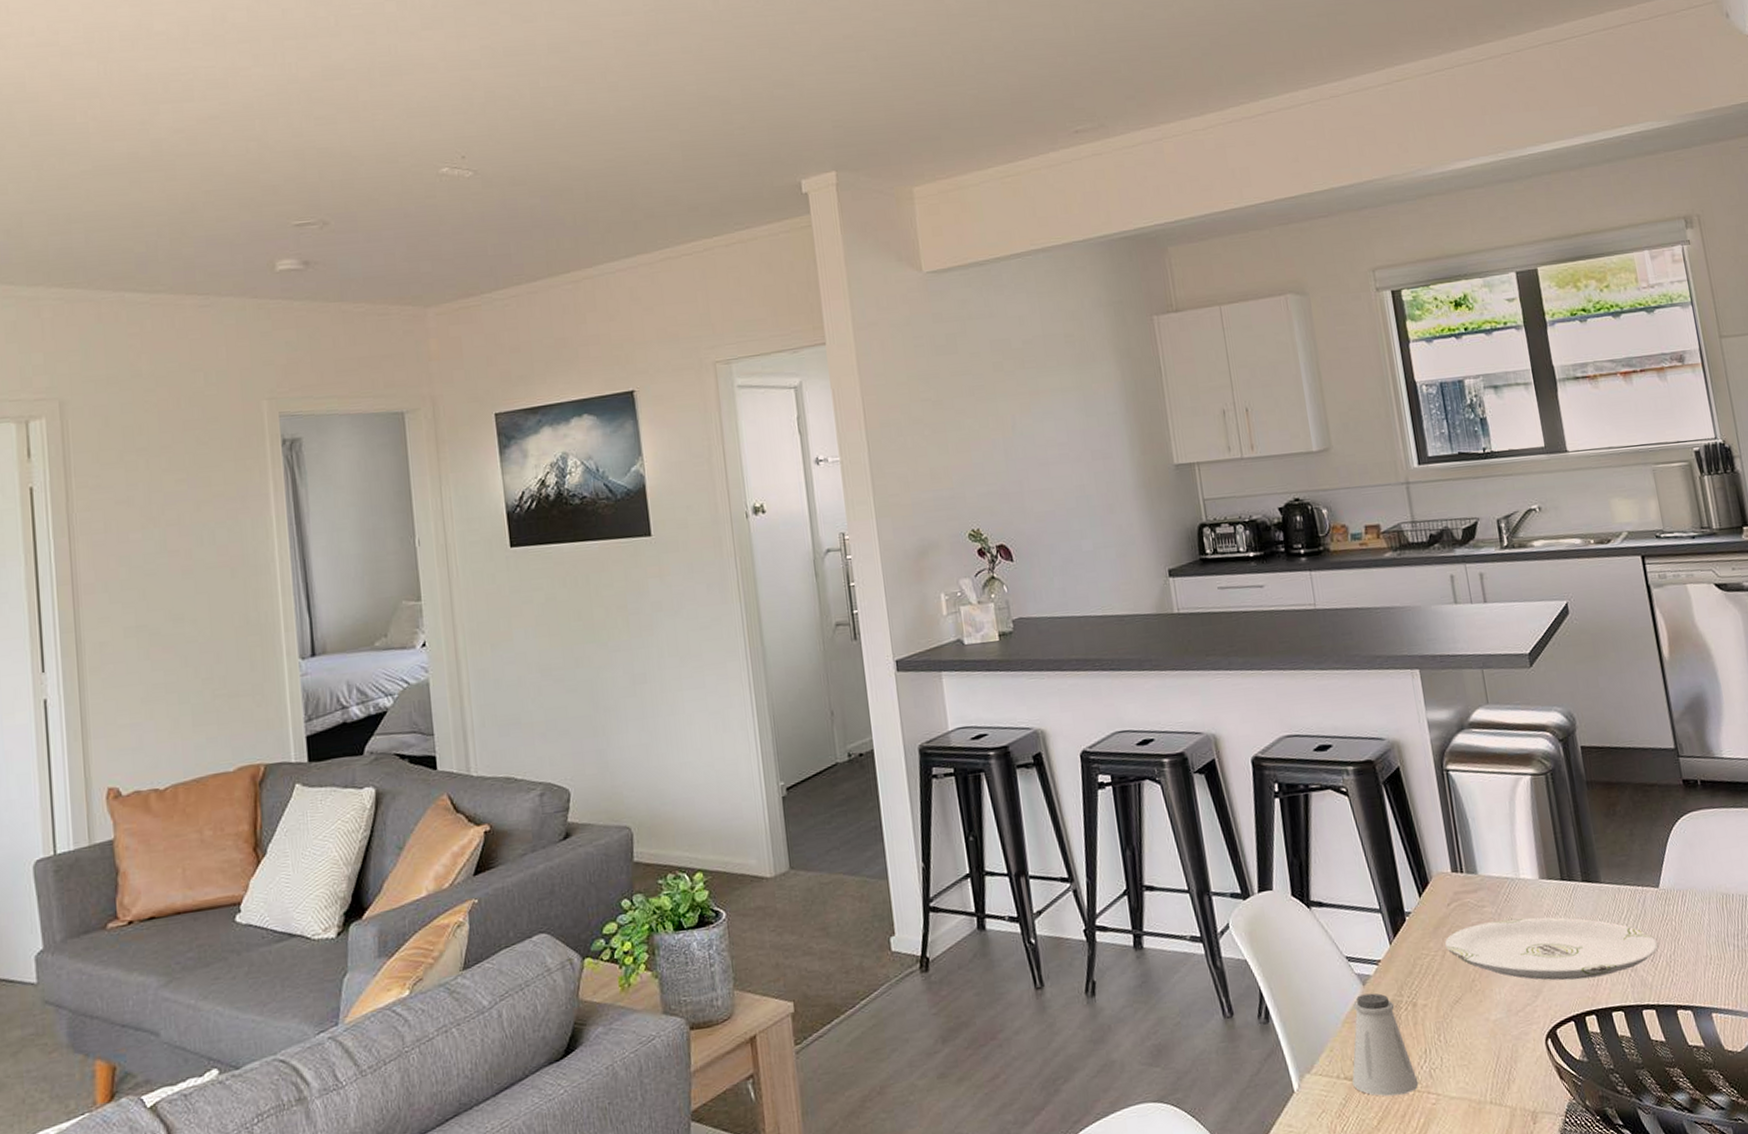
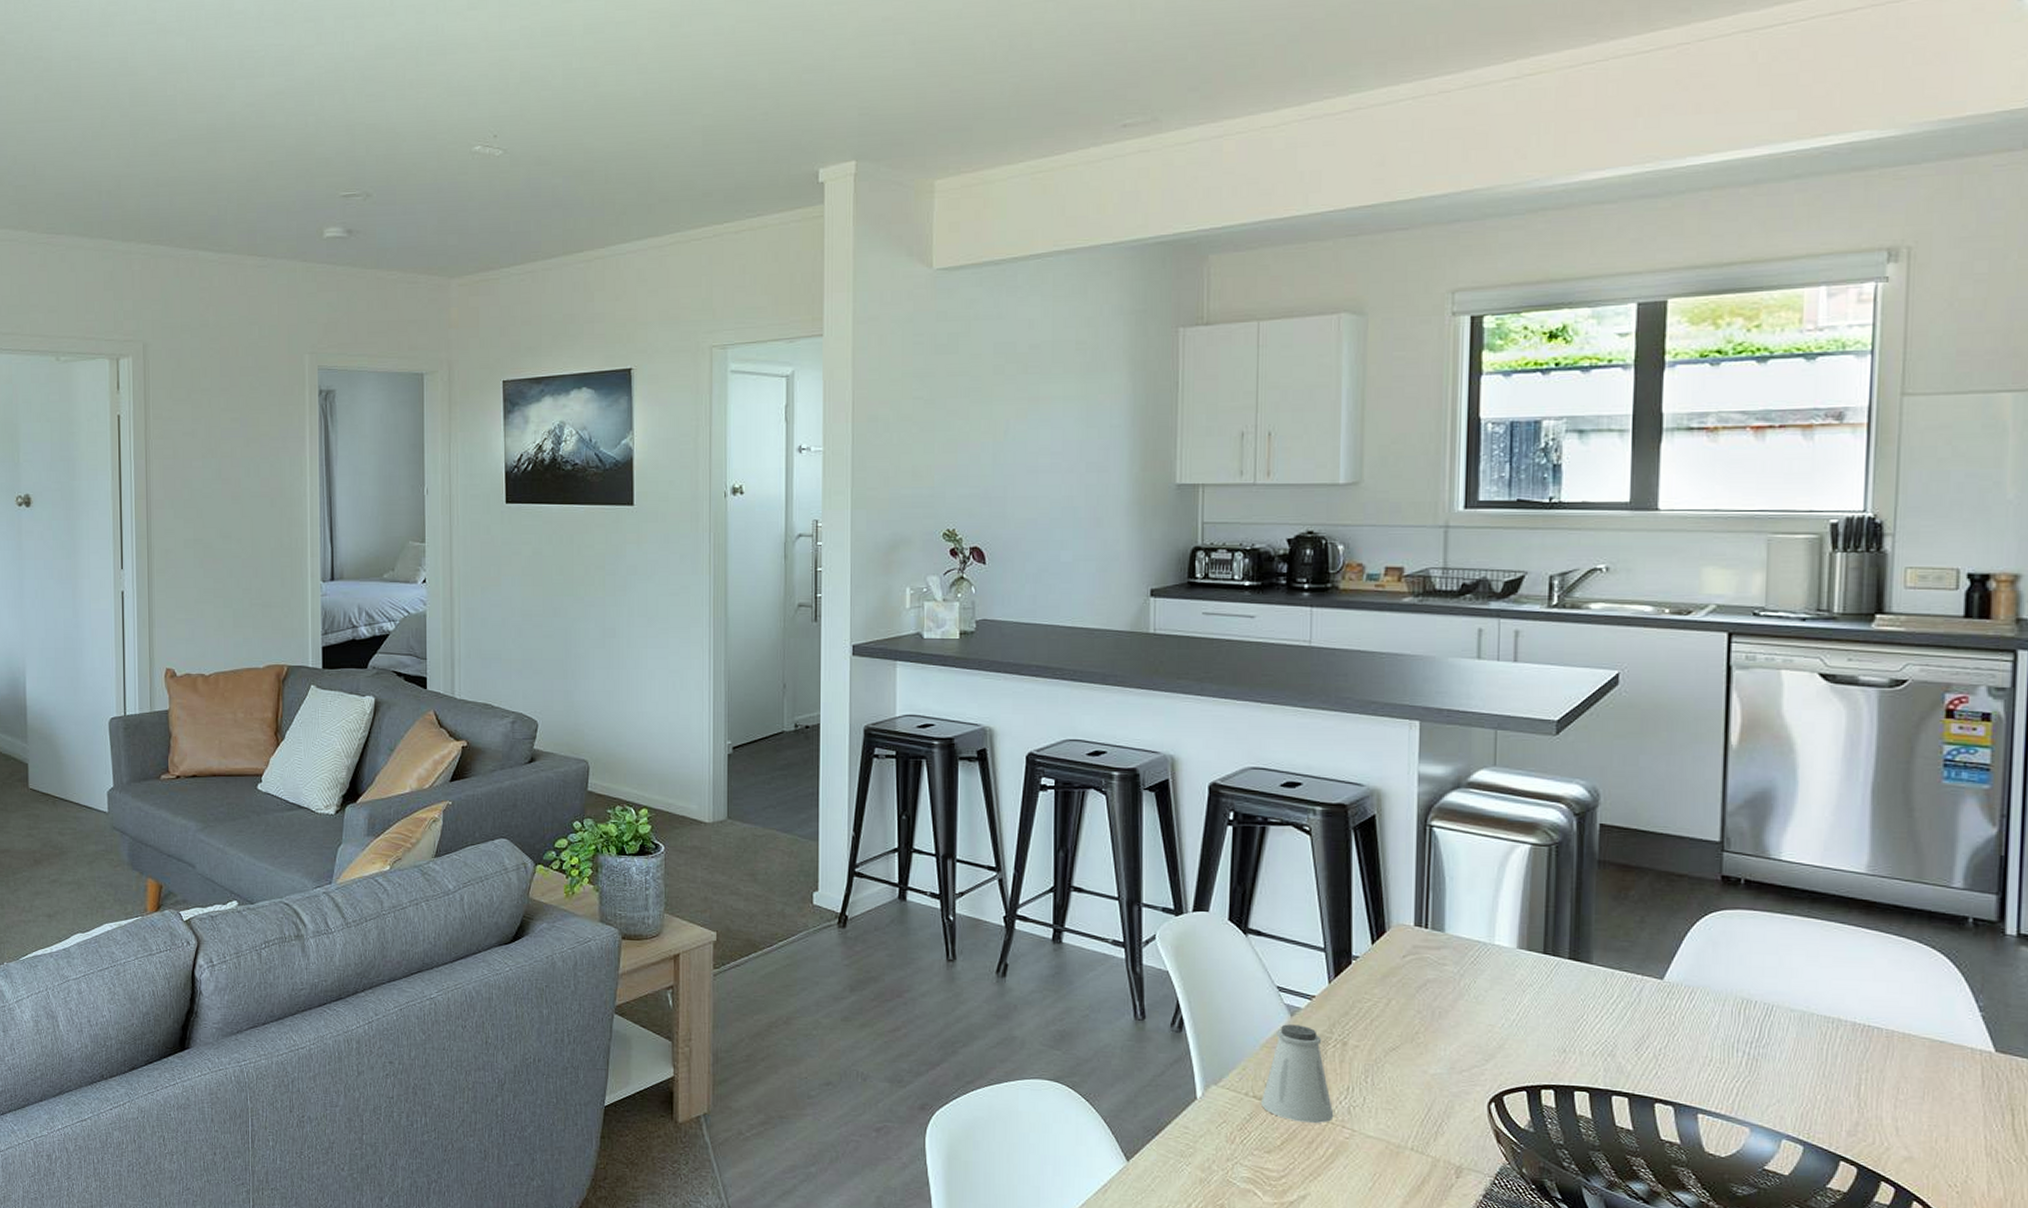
plate: present [1445,917,1659,981] -> none [1392,980,1648,1055]

